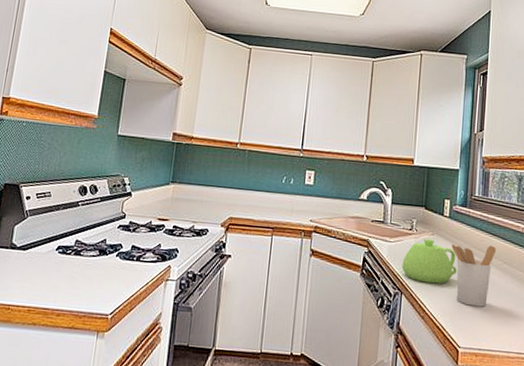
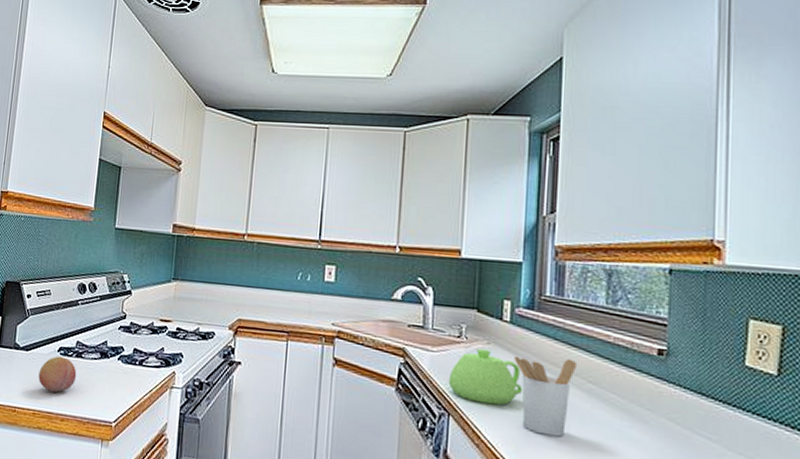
fruit: none [34,254,75,289] -> present [38,356,77,392]

